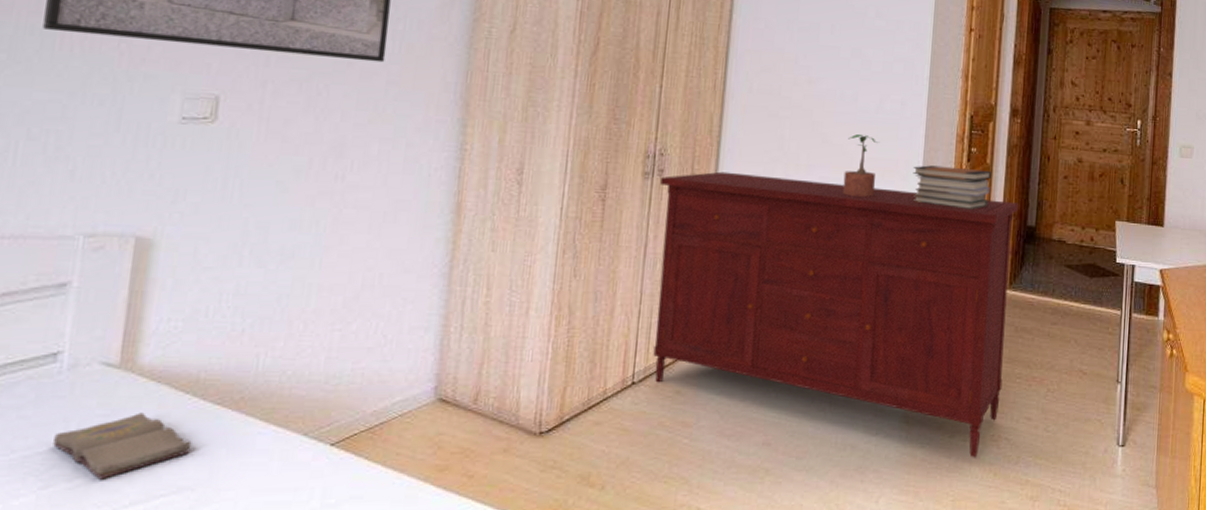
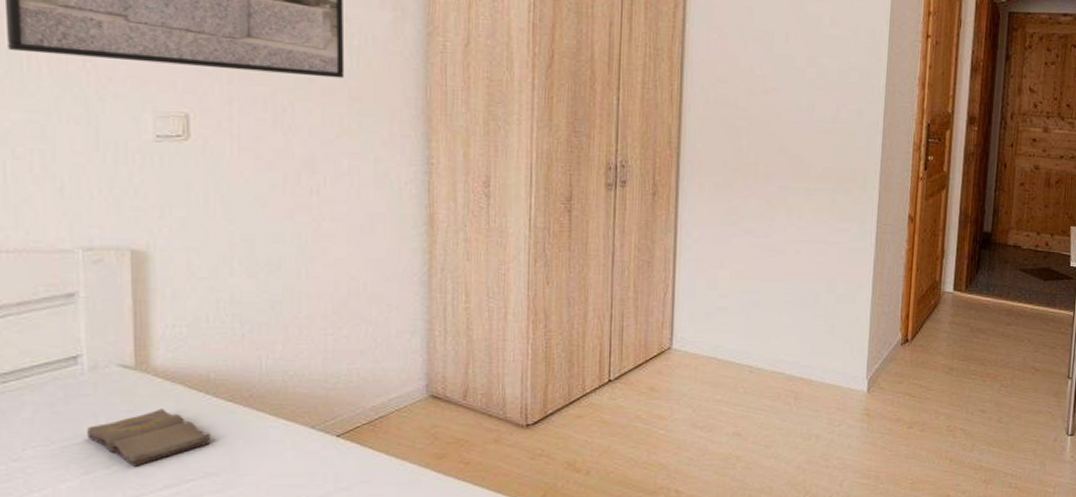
sideboard: present [653,171,1018,458] -> none [622,182,974,446]
potted plant: present [842,134,879,197] -> none [801,144,836,205]
book stack: present [913,165,992,209] -> none [870,174,949,217]

